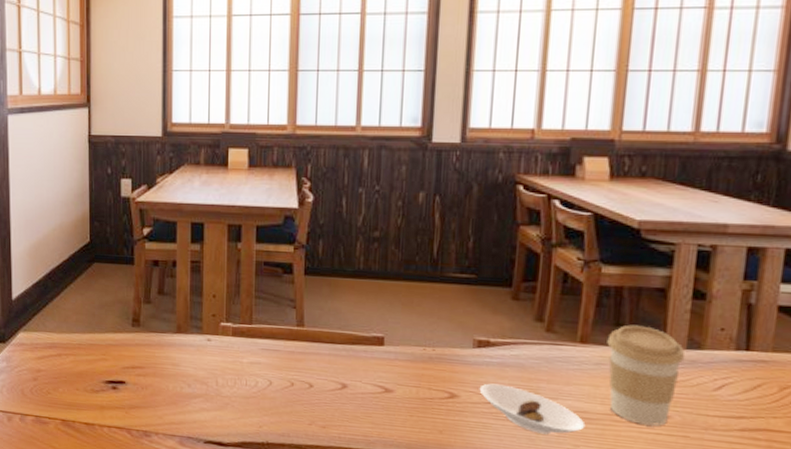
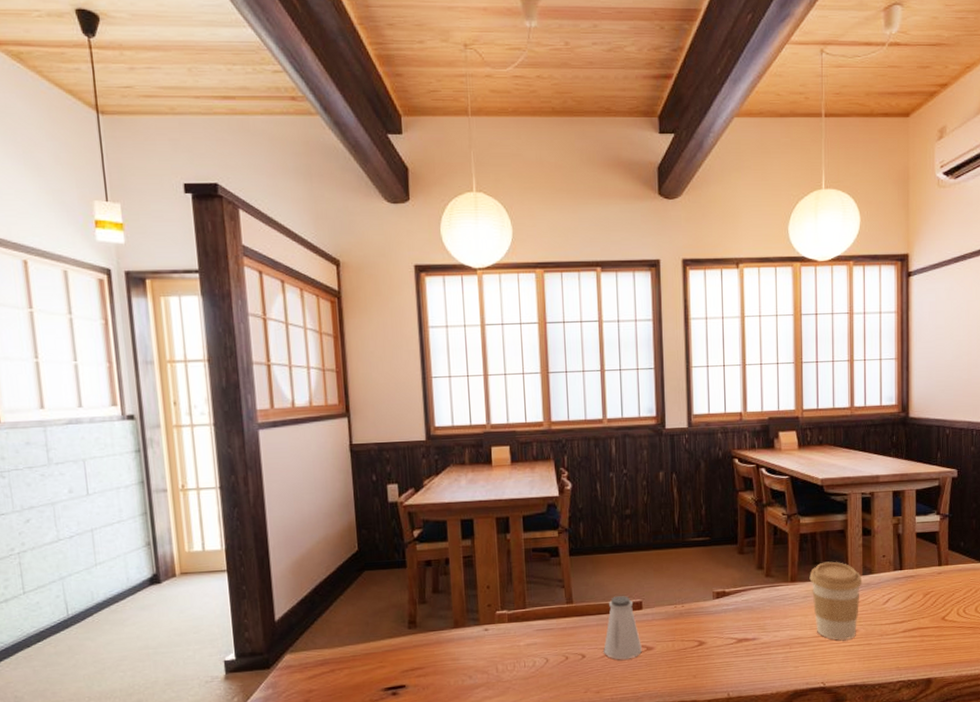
saltshaker: none [334,326,379,398] -> present [604,595,642,660]
saucer: present [479,383,586,435] -> none [721,626,801,663]

